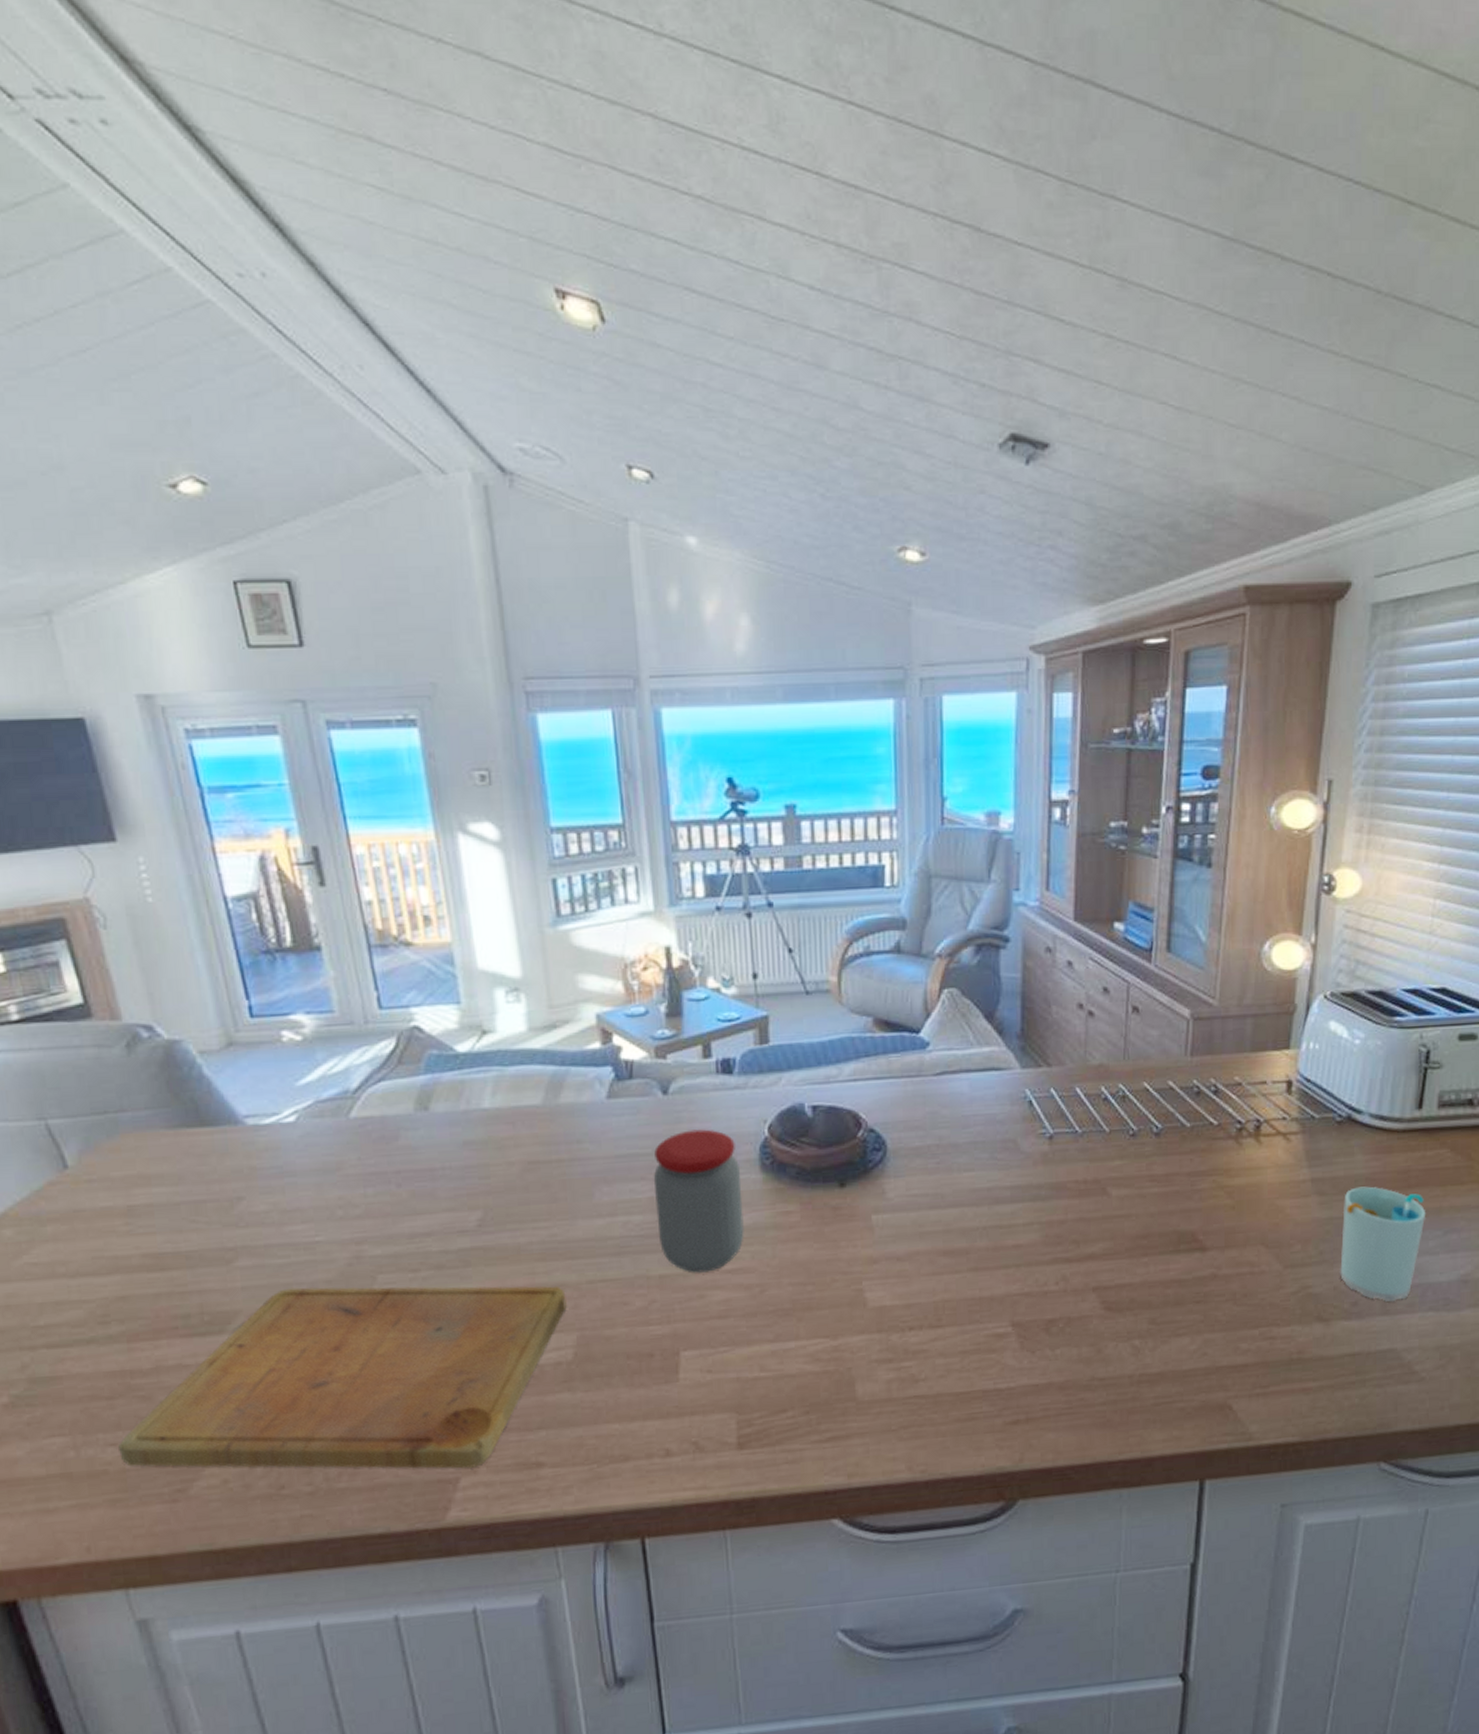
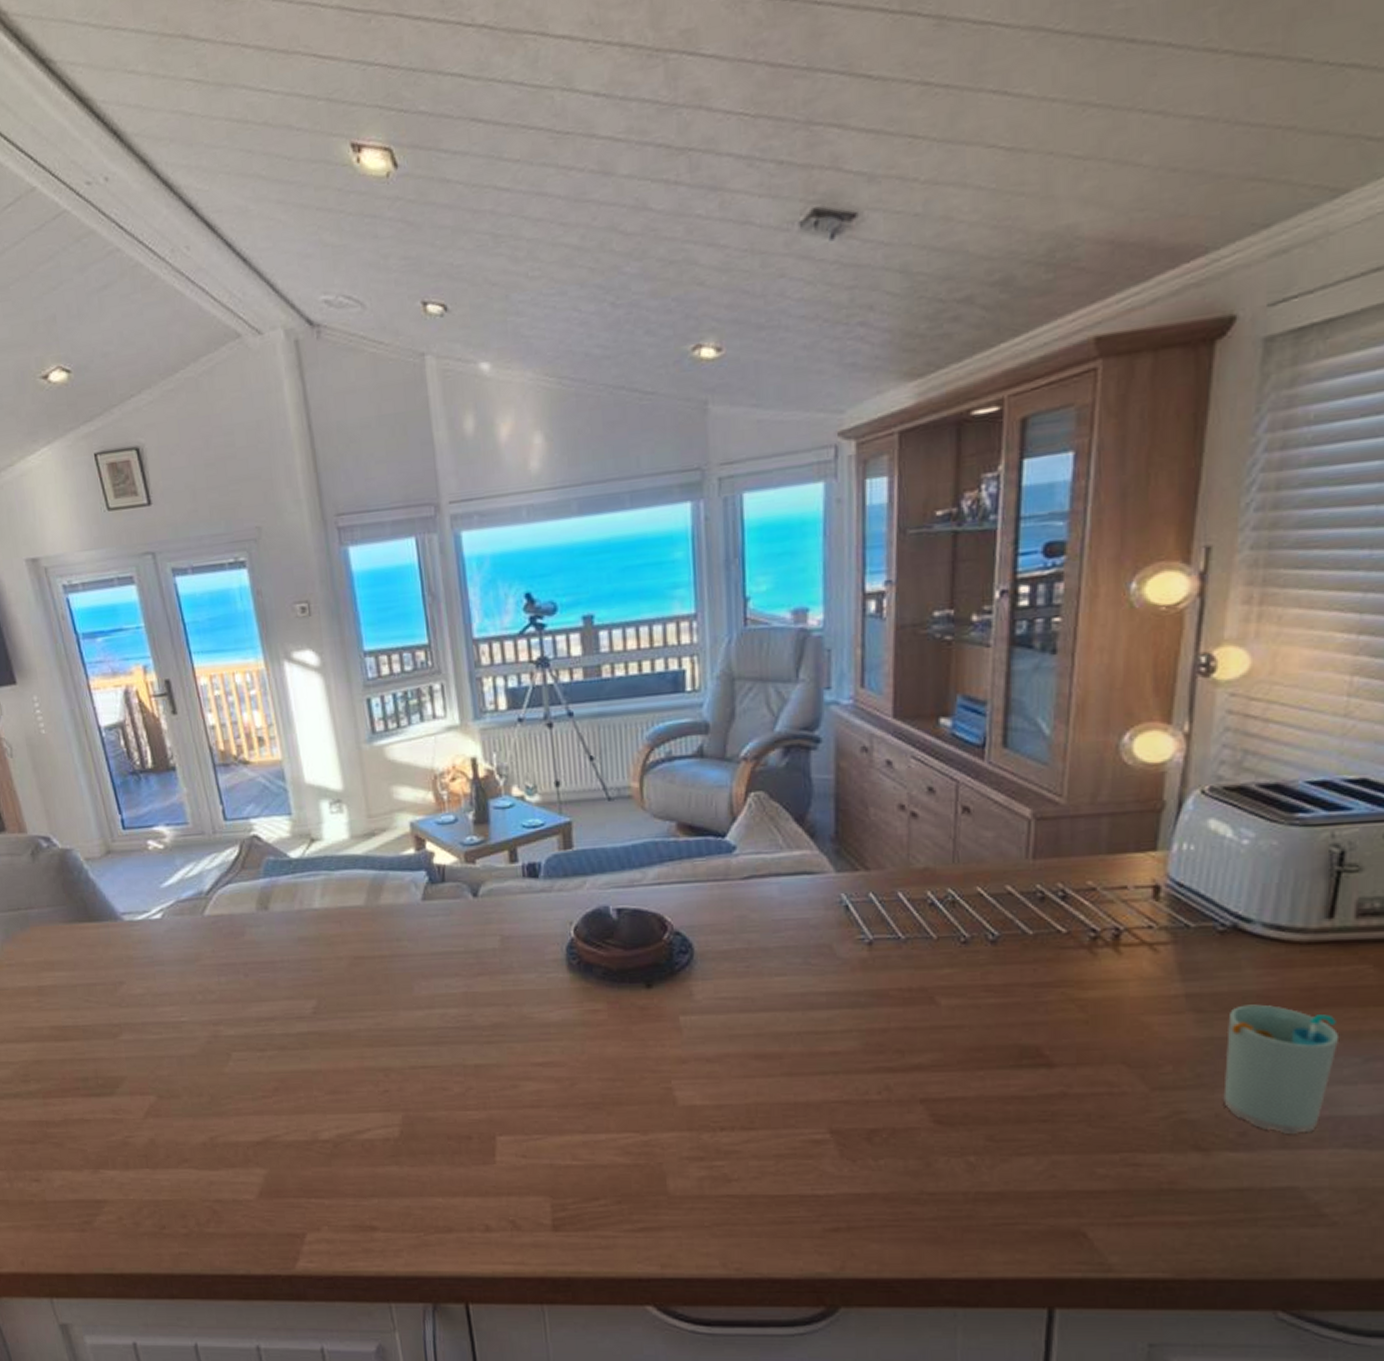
cutting board: present [118,1286,567,1469] -> none [40,1060,392,1226]
jar: present [653,1129,744,1273] -> none [466,929,554,1064]

